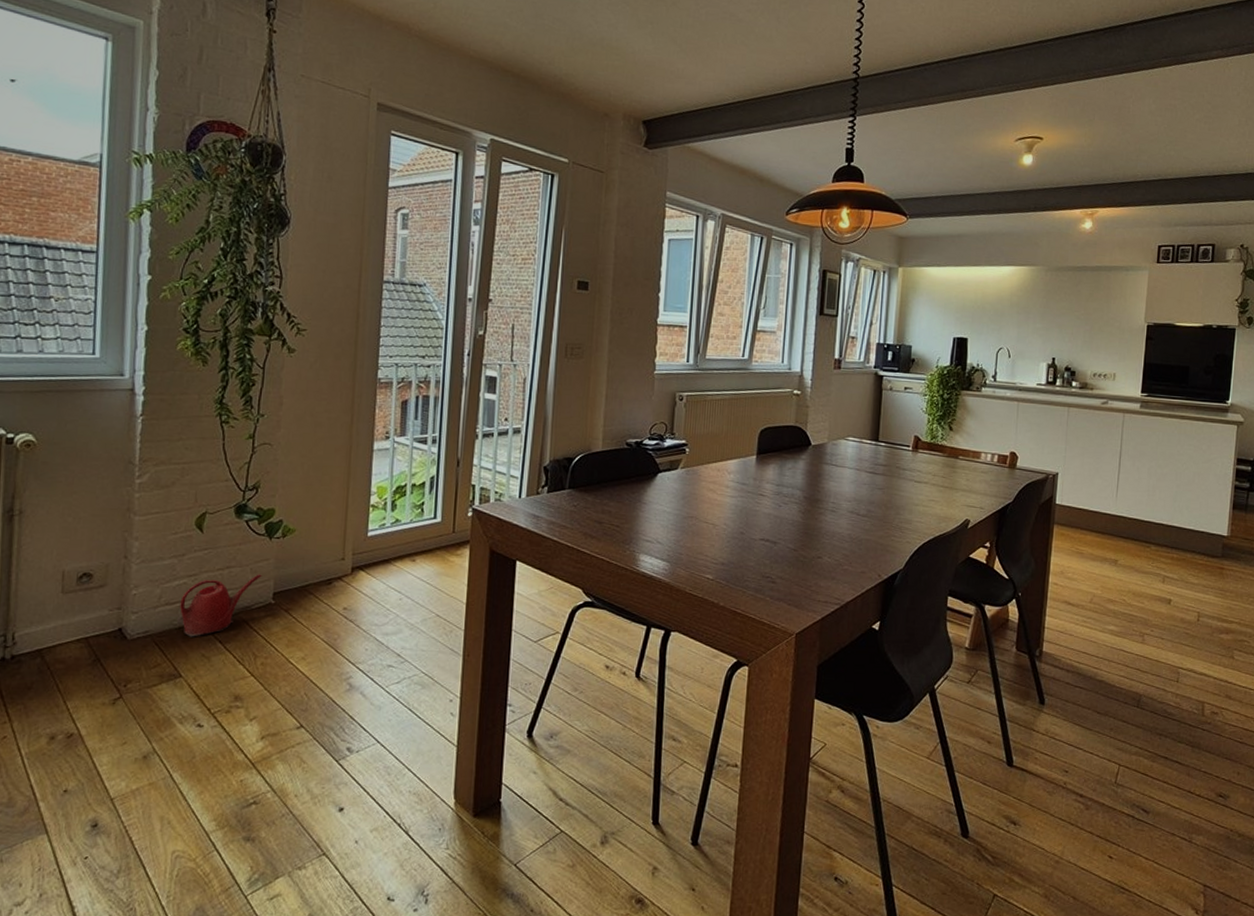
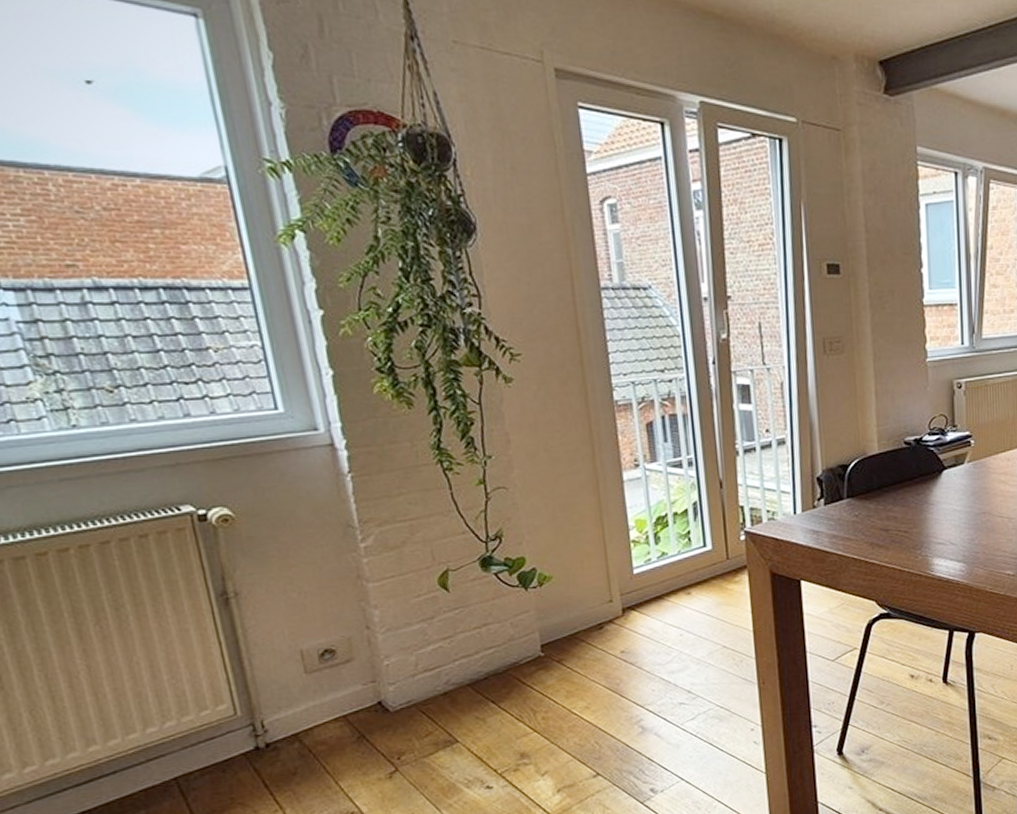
watering can: present [180,574,262,637] -> none [439,627,525,701]

